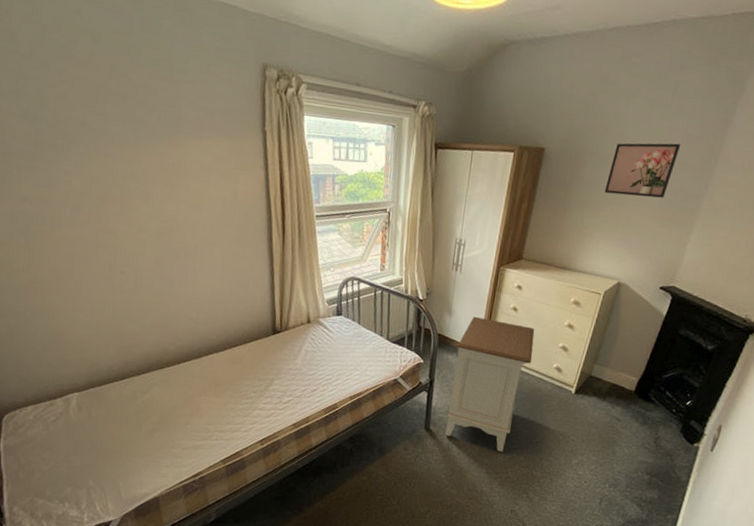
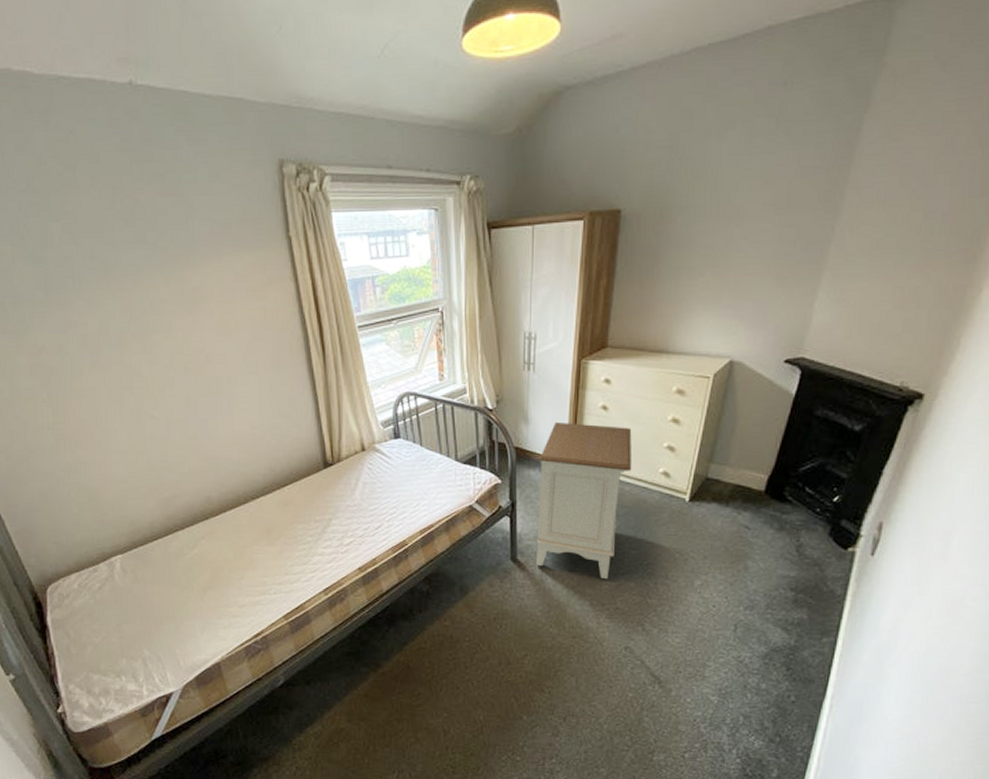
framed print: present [604,143,681,198] -> none [701,180,794,254]

